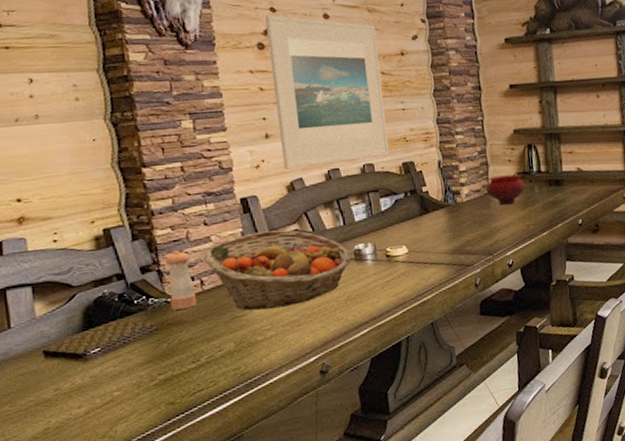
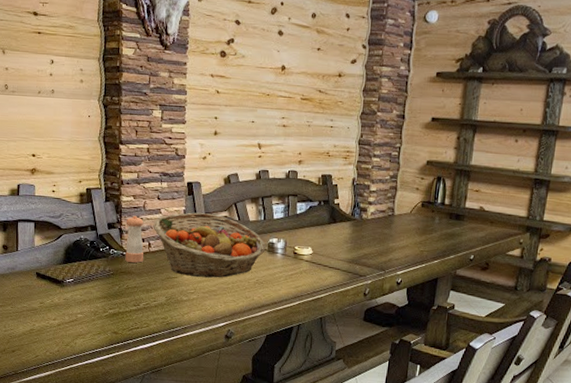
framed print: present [265,14,390,169] -> none [224,26,321,166]
bowl: present [485,174,526,205] -> none [390,201,427,229]

